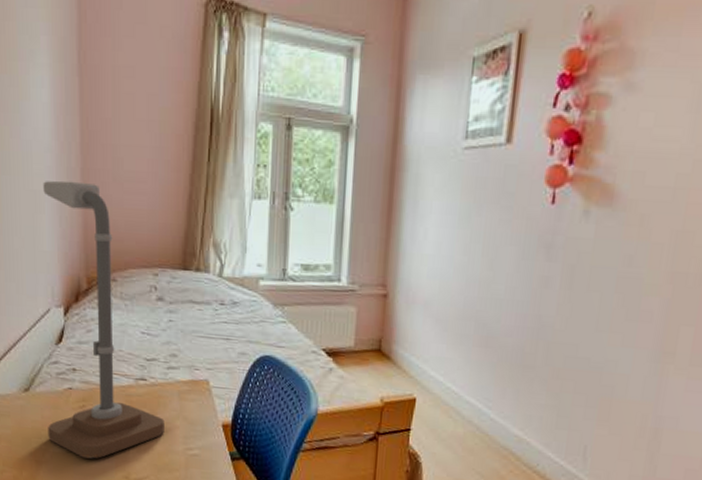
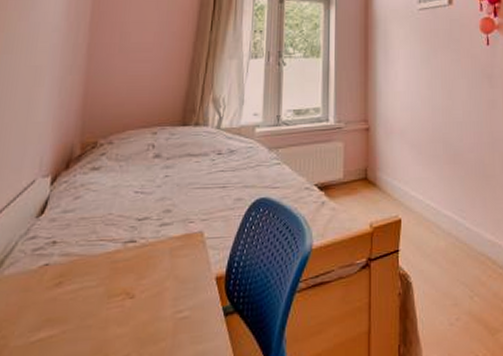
desk lamp: present [43,180,164,459] -> none [10,55,153,347]

